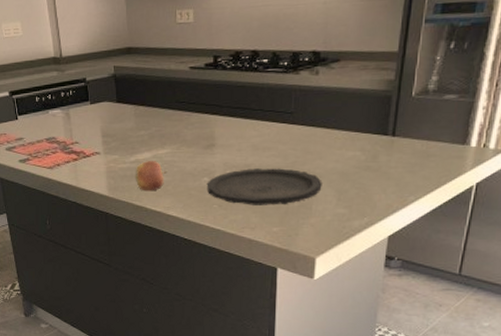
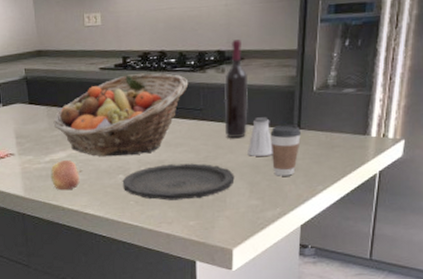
fruit basket: none [140,73,281,159] -> present [53,73,189,157]
wine bottle: none [315,40,344,143] -> present [224,39,249,138]
saltshaker: none [337,122,365,163] -> present [247,117,273,156]
coffee cup: none [362,130,396,185] -> present [270,124,302,176]

